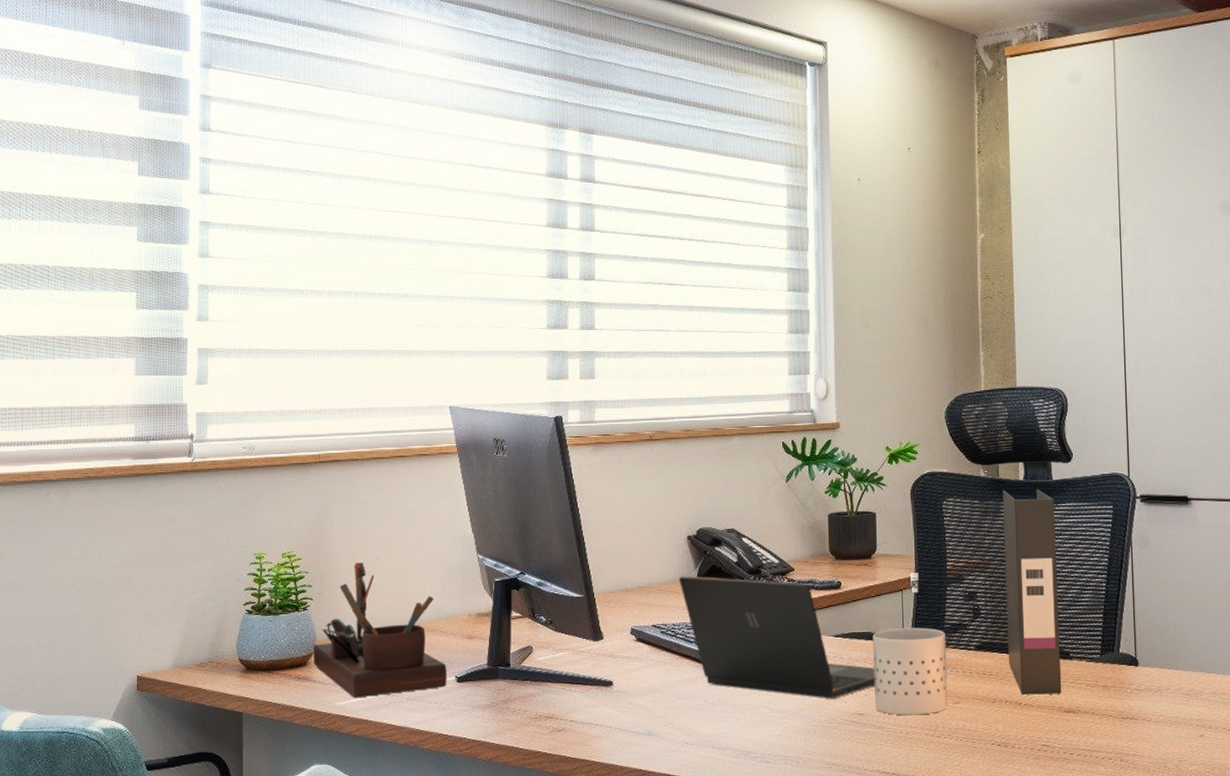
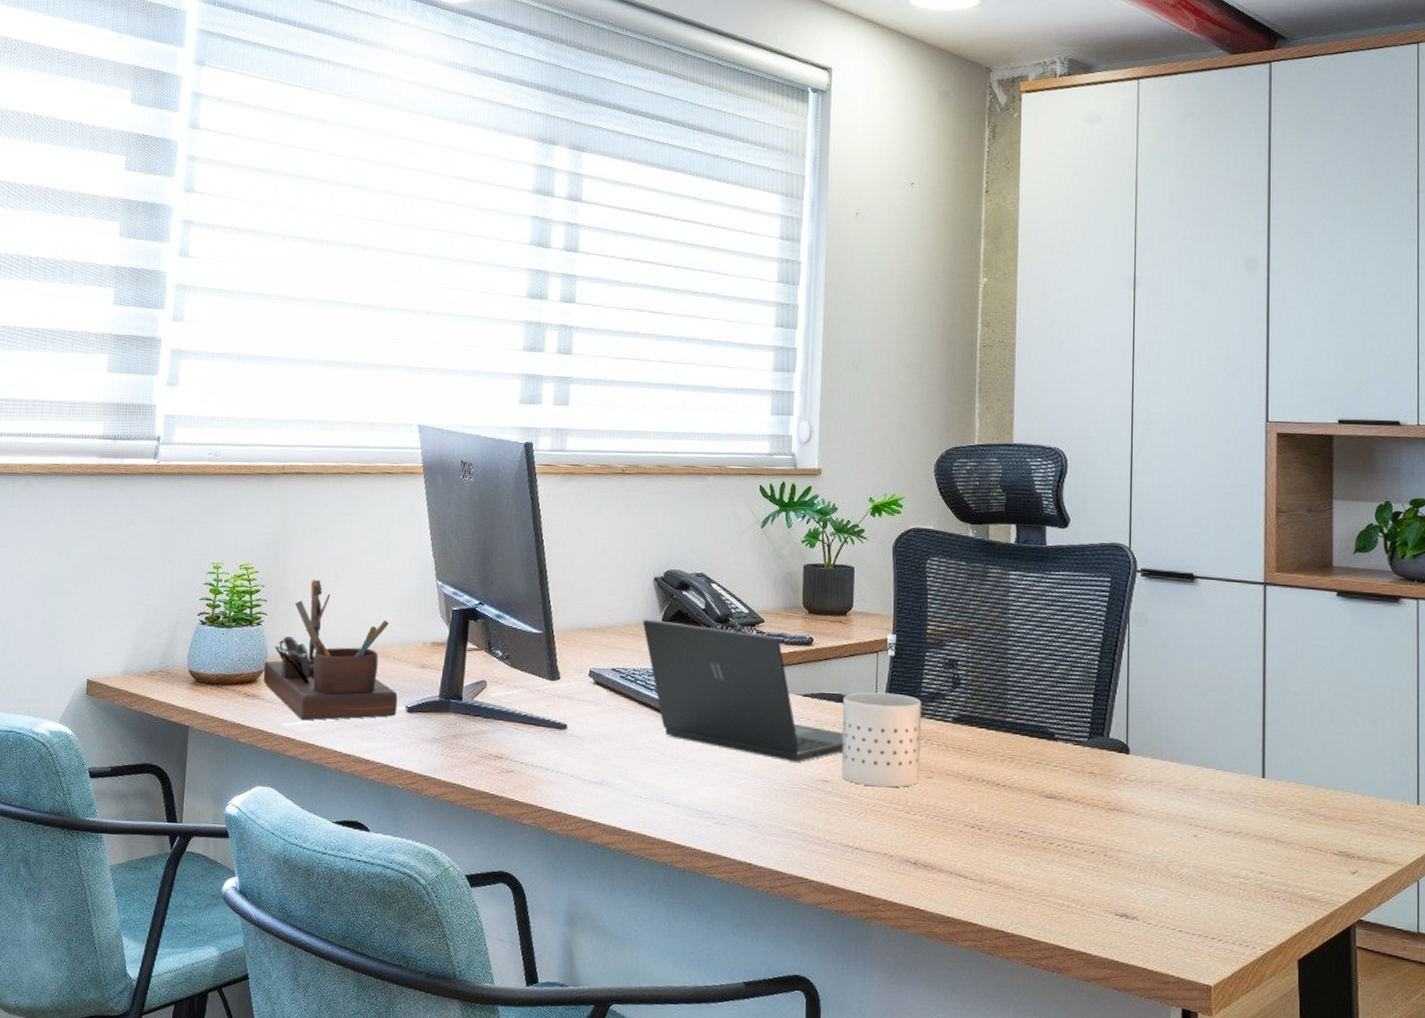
binder: present [1003,488,1062,695] -> none [987,553,1047,777]

